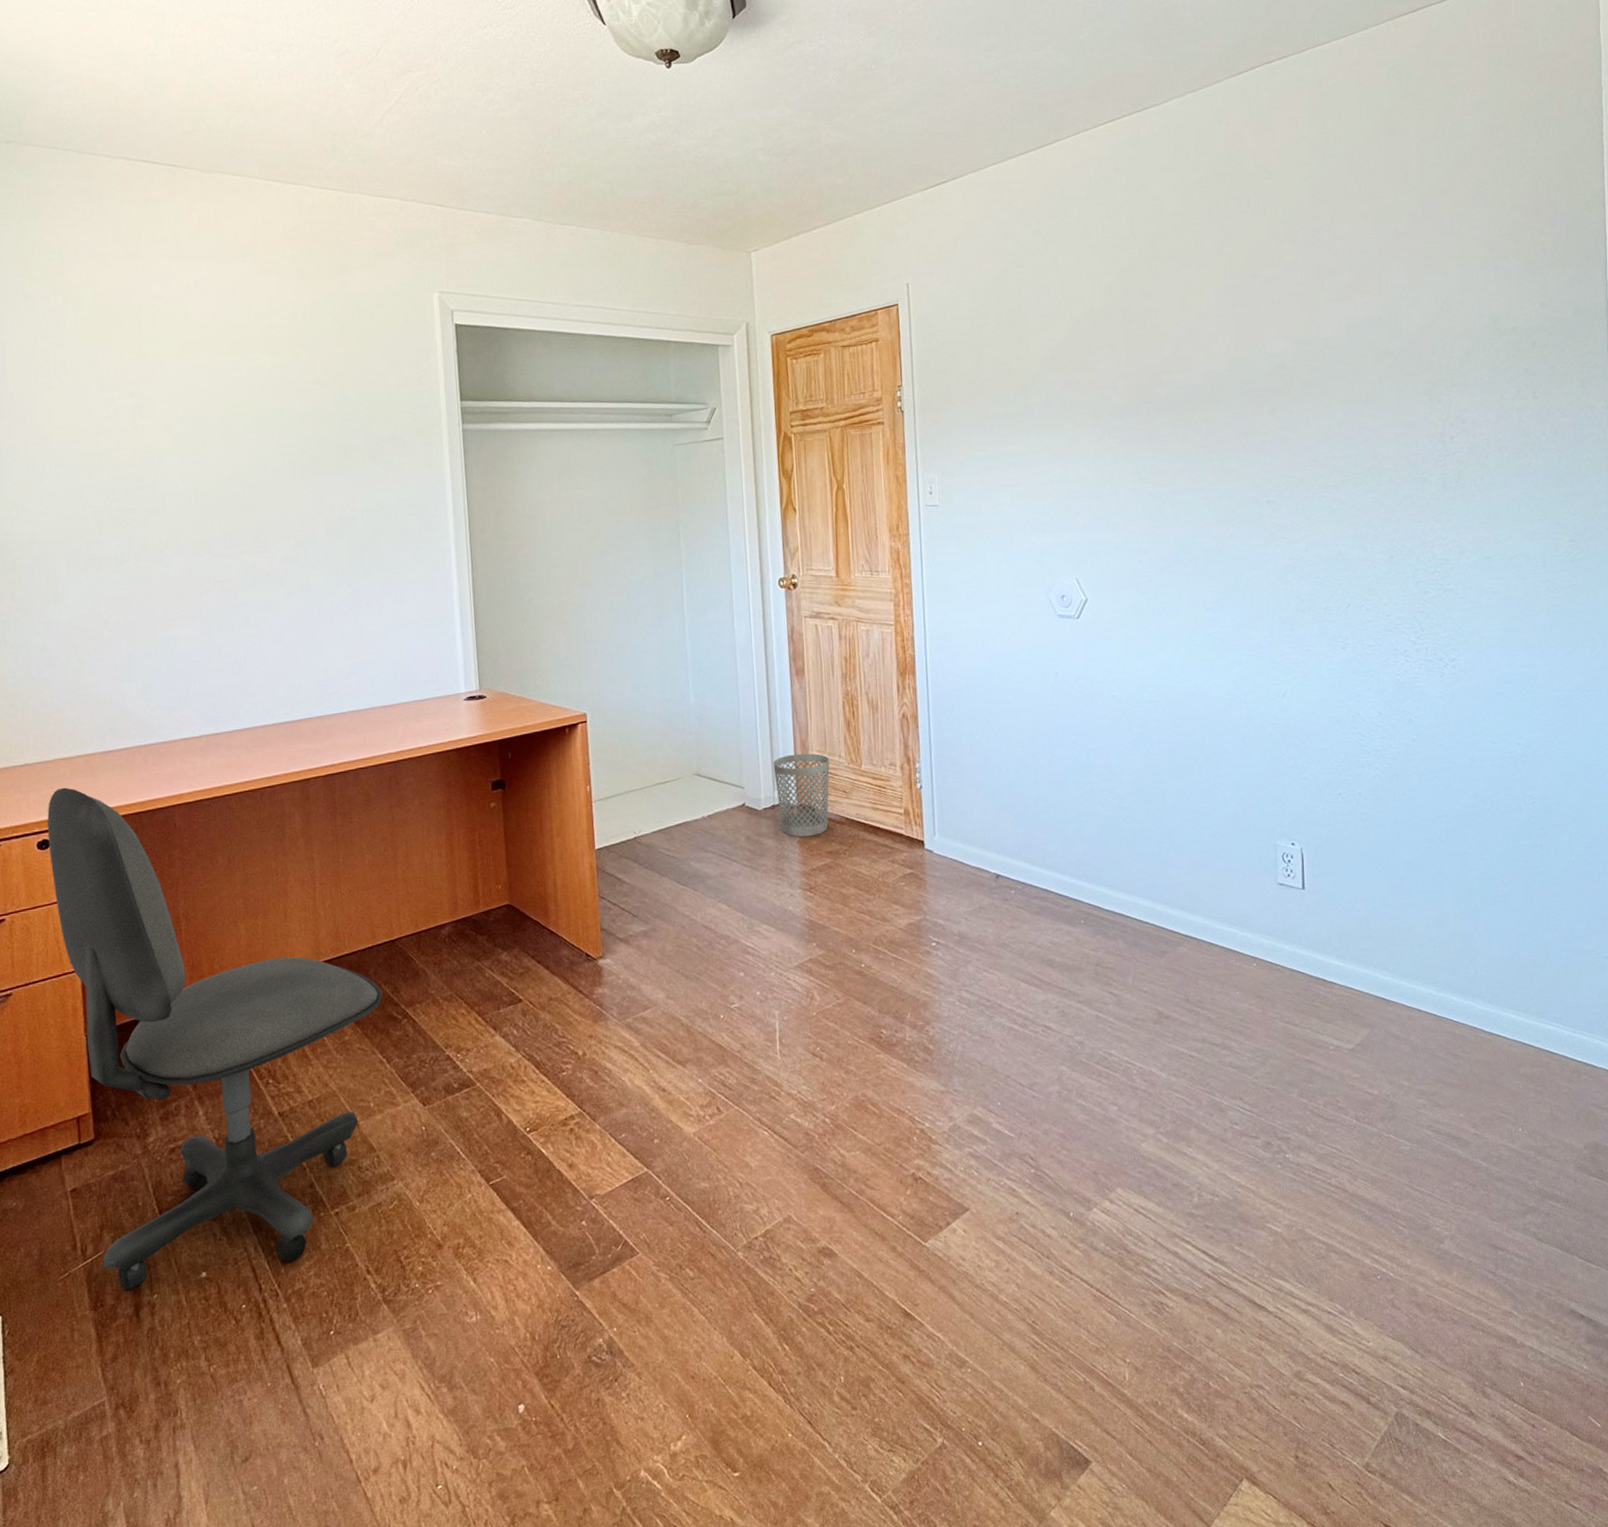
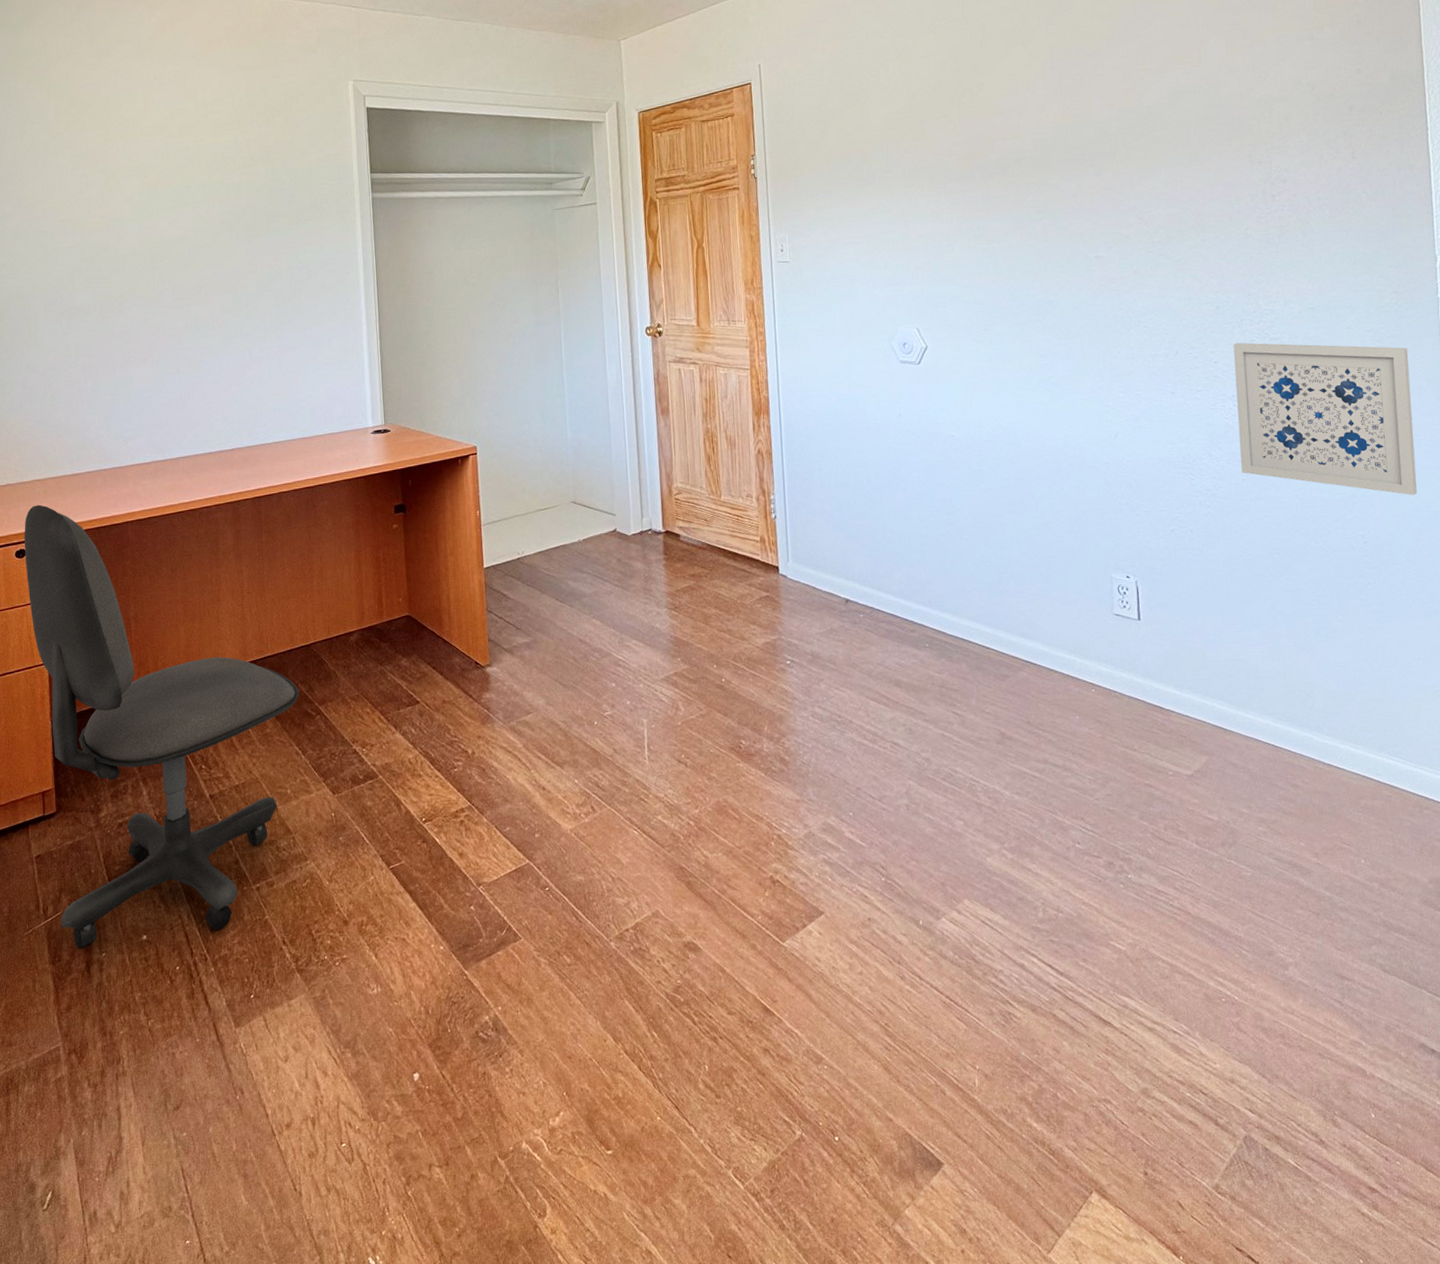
wastebasket: present [773,753,830,838] -> none [641,484,693,561]
wall art: none [1407,594,1586,754] -> present [1233,342,1417,496]

